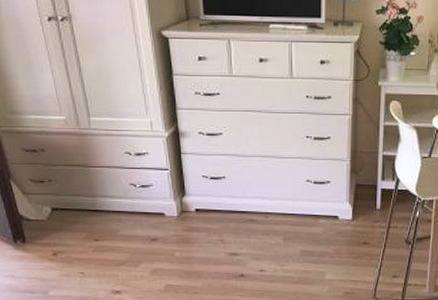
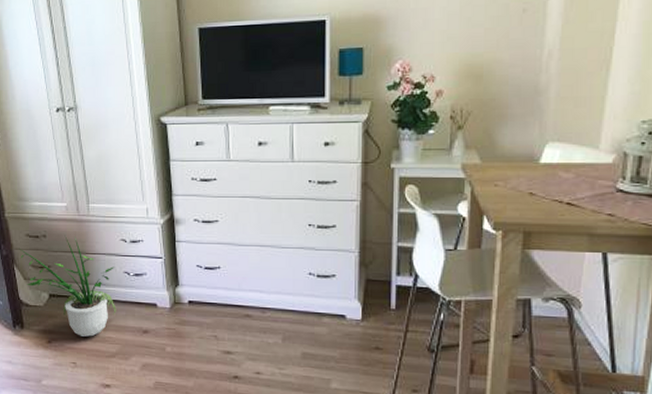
potted plant: none [15,148,124,247] -> present [19,235,117,337]

